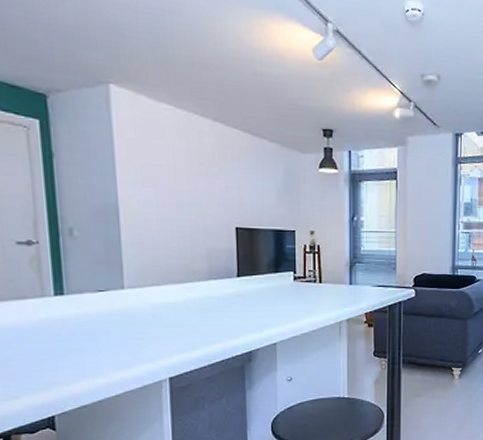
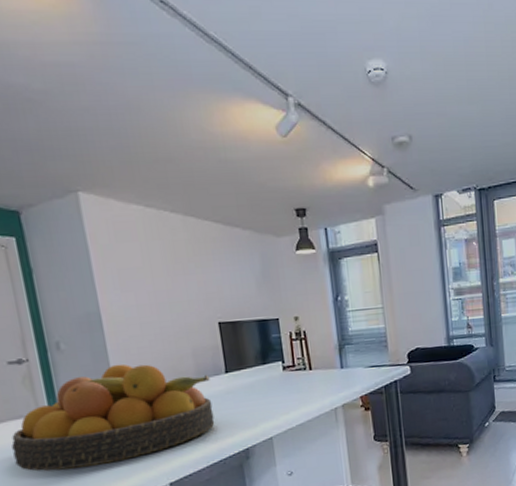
fruit bowl: none [11,256,221,355] -> present [11,364,215,472]

